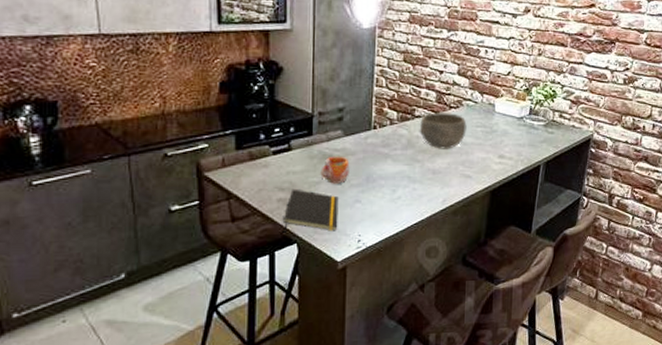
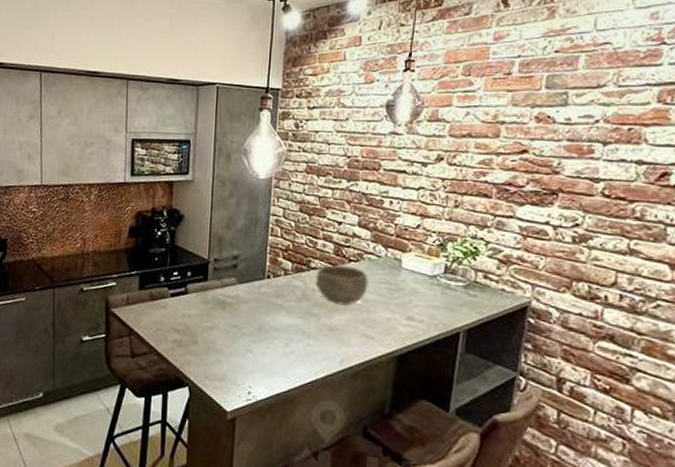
notepad: present [282,188,339,233] -> none [176,331,230,380]
mug: present [320,156,350,184] -> none [213,302,242,331]

